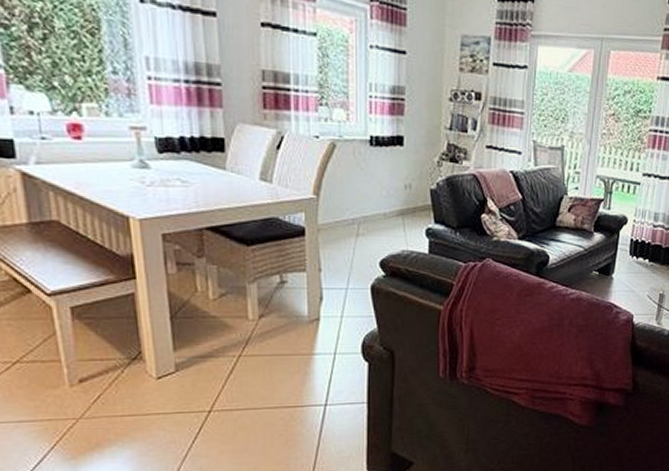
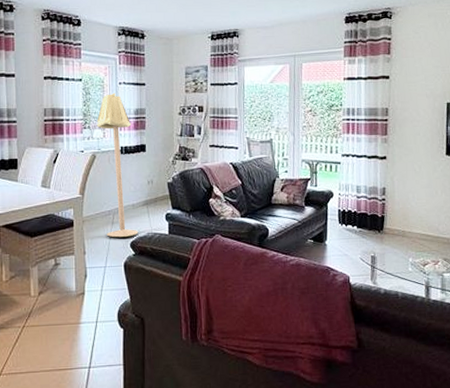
floor lamp: none [337,59,391,254] -> present [96,92,139,238]

